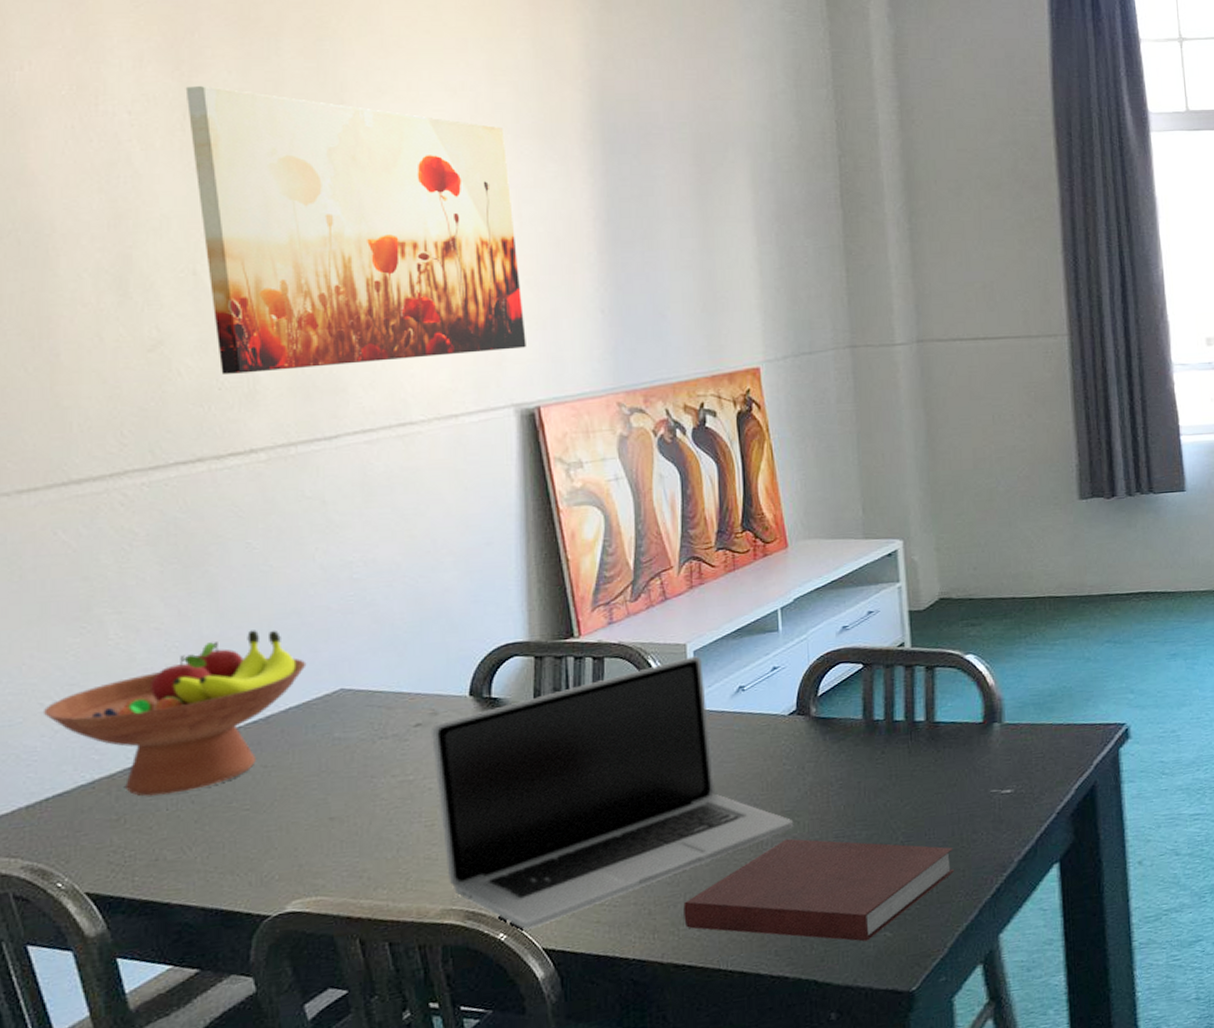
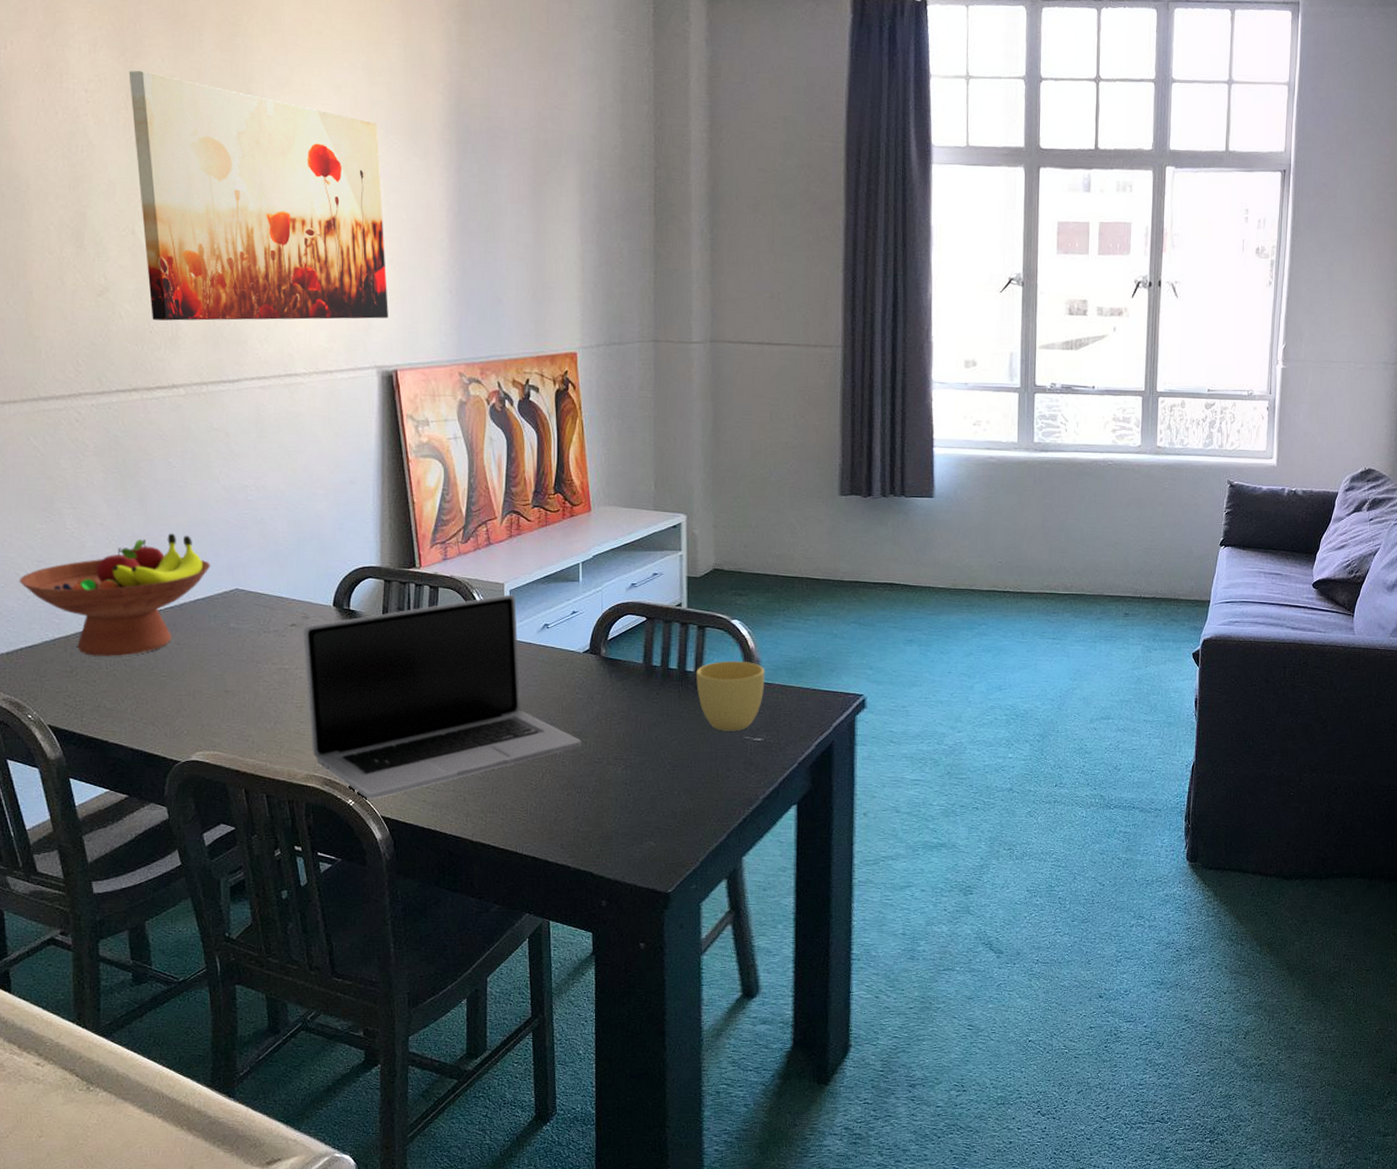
notebook: present [683,838,955,942] -> none [491,755,710,847]
cup: none [928,700,1010,787] -> present [696,660,765,731]

